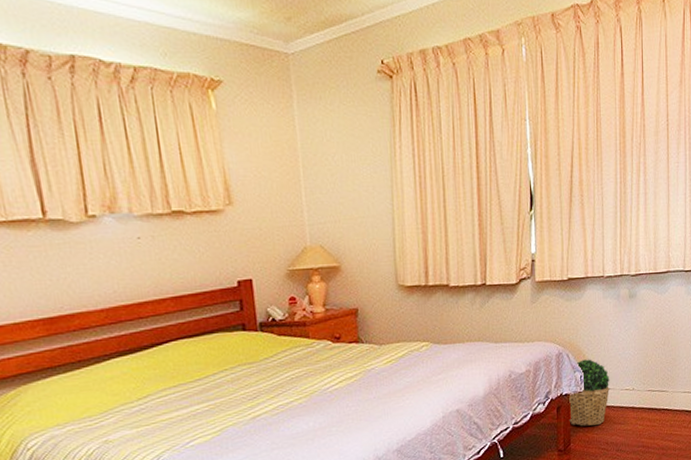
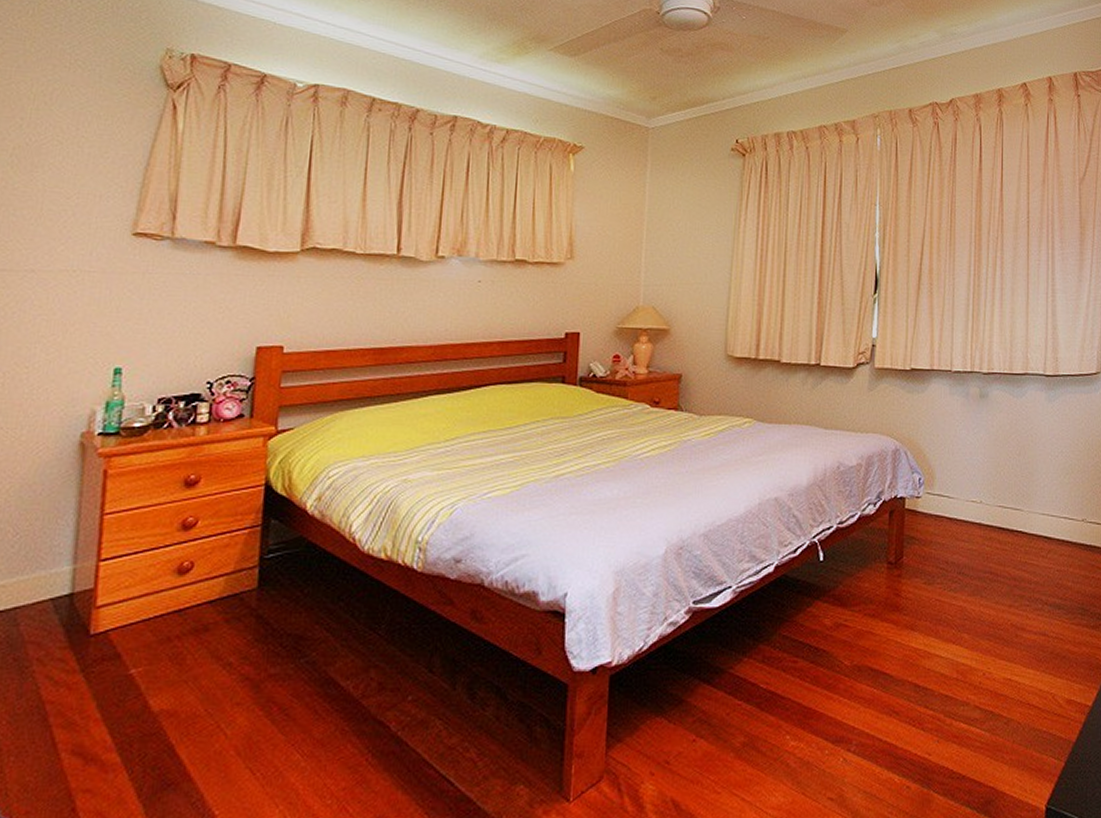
potted plant: present [569,359,610,427] -> none [903,460,954,538]

